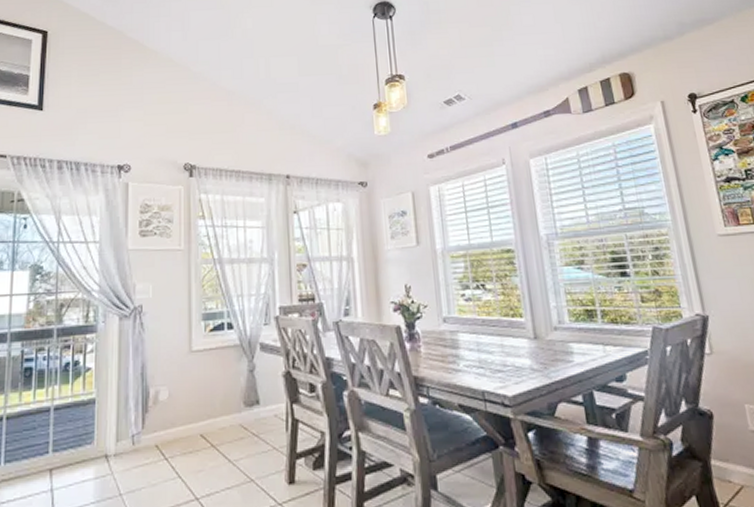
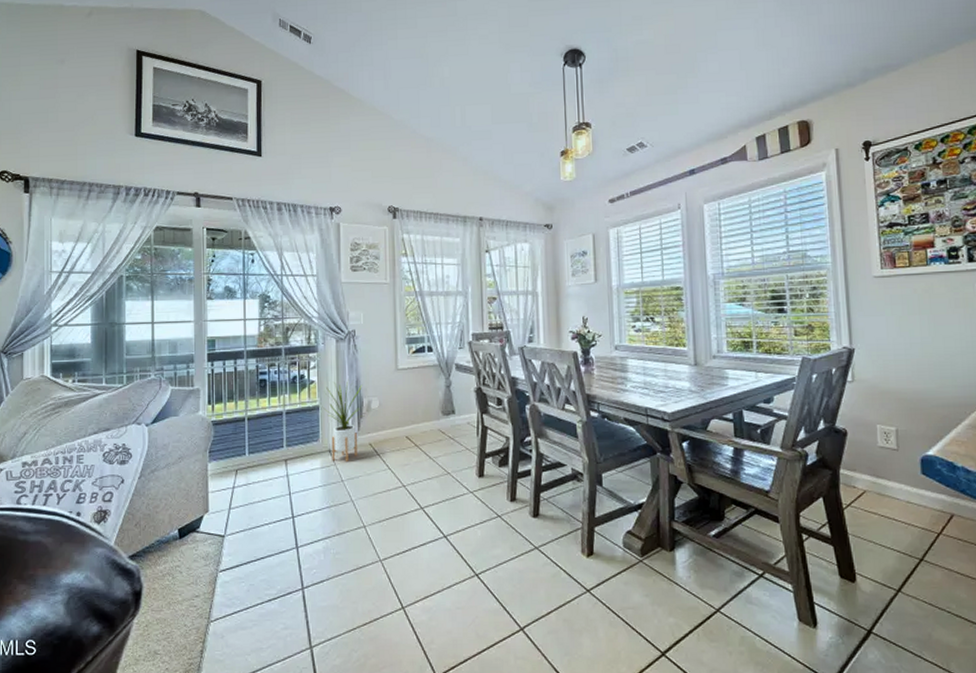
house plant: none [100,365,150,469] -> present [323,380,363,462]

